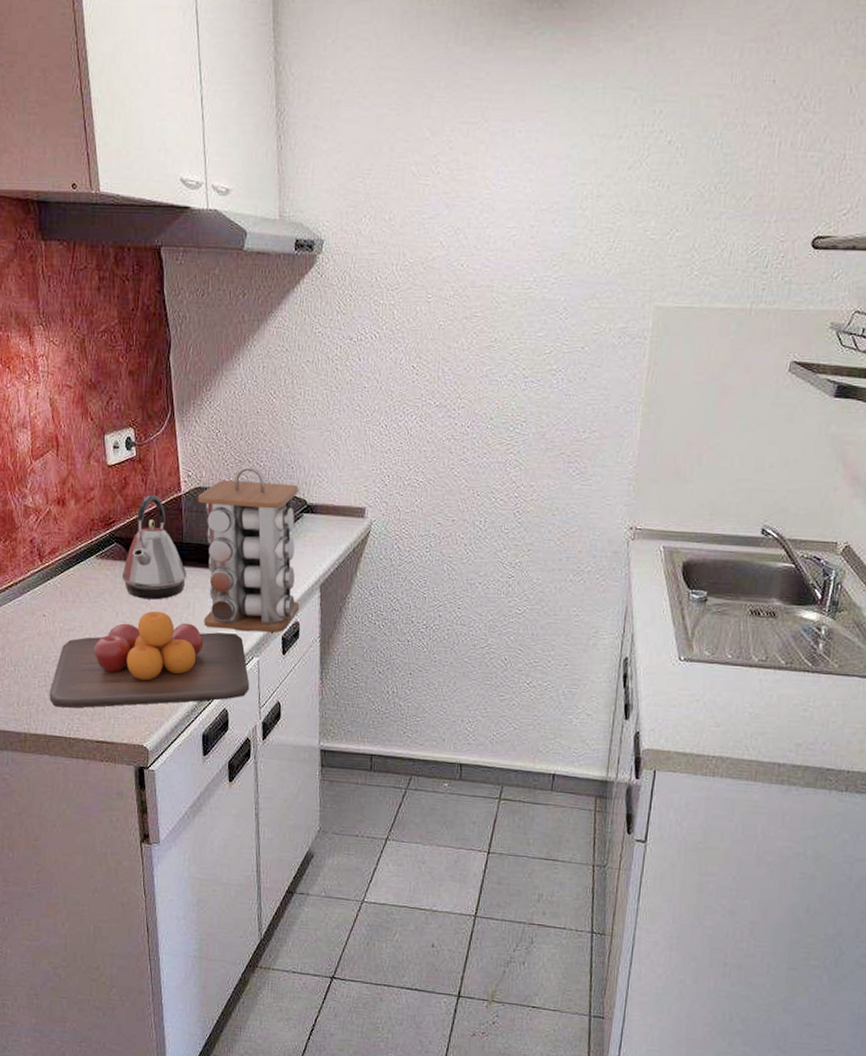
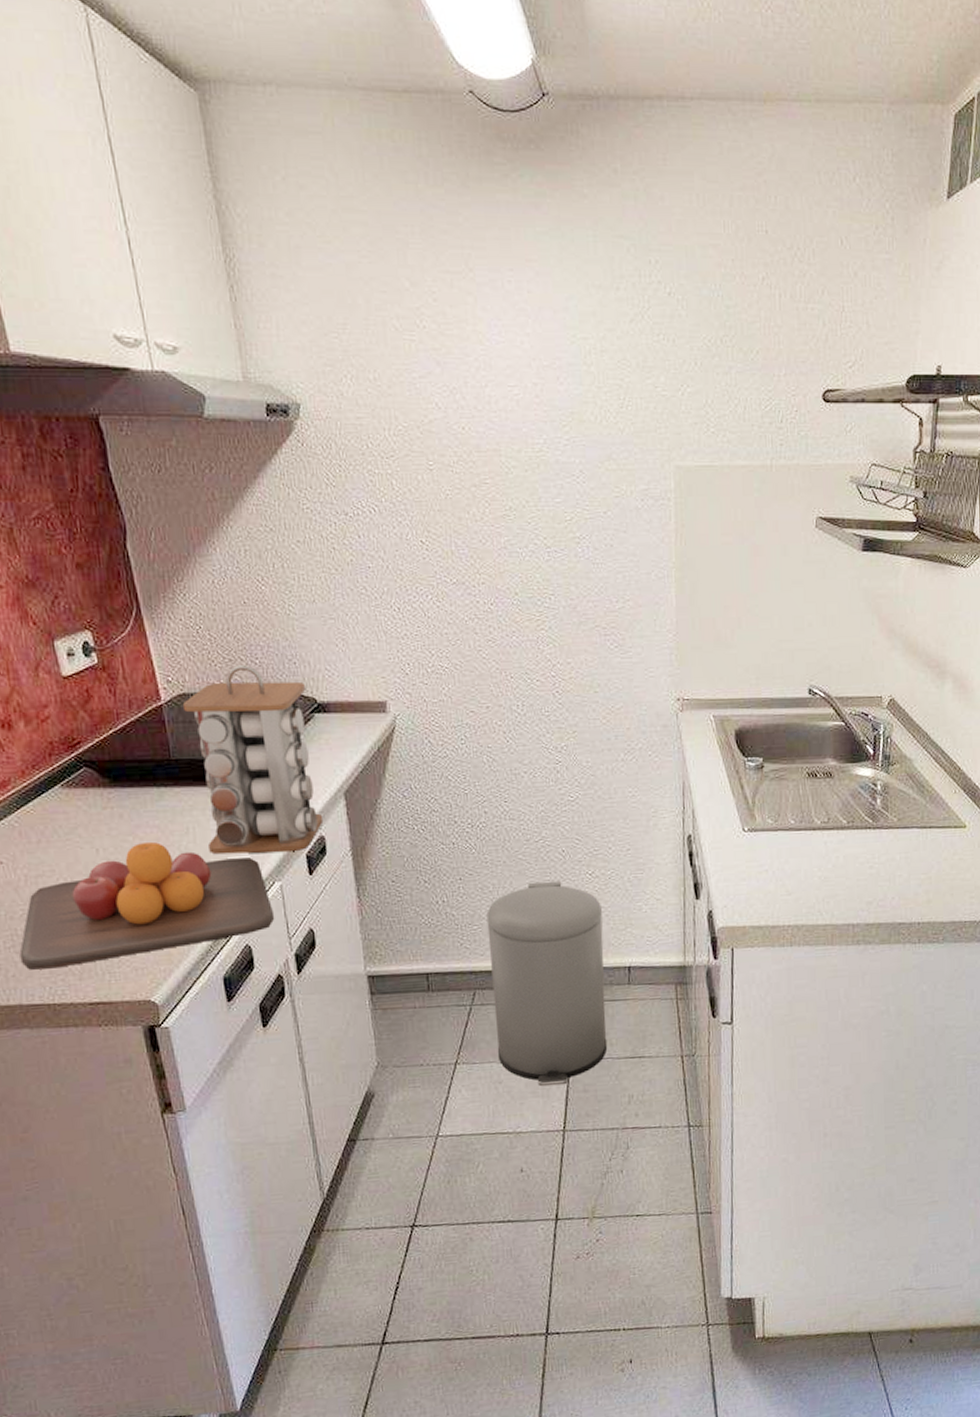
kettle: present [121,495,187,600] -> none [97,707,181,830]
pedal bin: none [424,684,535,875] -> present [486,880,608,1087]

